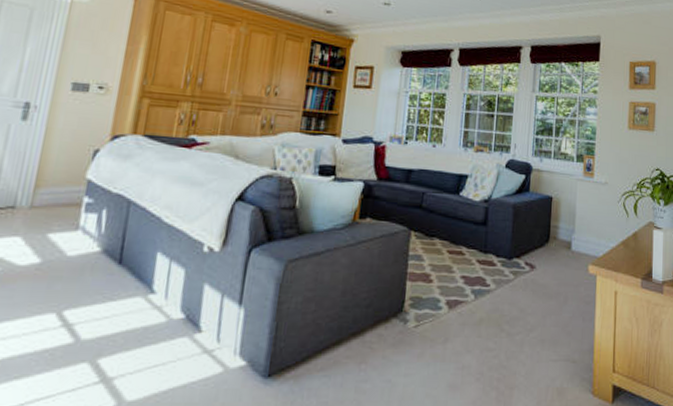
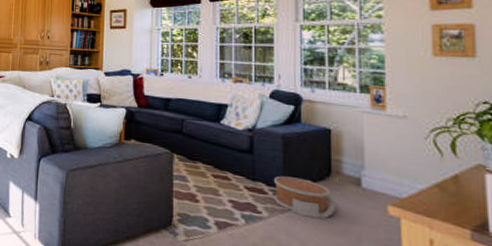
basket: none [501,246,551,285] -> present [273,175,335,219]

